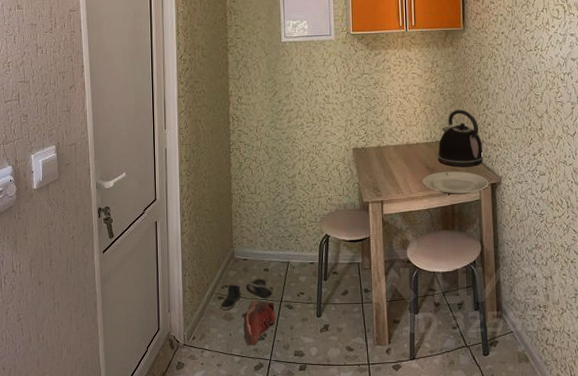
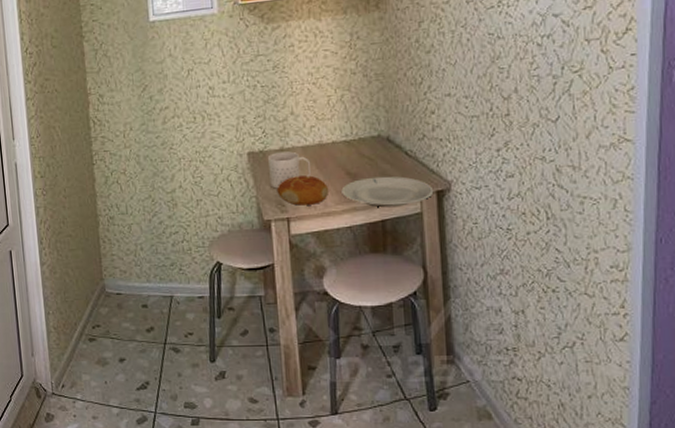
boot: present [220,278,273,310] -> none [92,316,155,353]
boot: present [243,299,276,346] -> none [120,341,160,396]
mug: none [367,149,400,178] -> present [267,151,311,189]
bread: none [374,168,414,191] -> present [276,175,330,206]
kettle: present [437,109,484,167] -> none [360,94,426,172]

